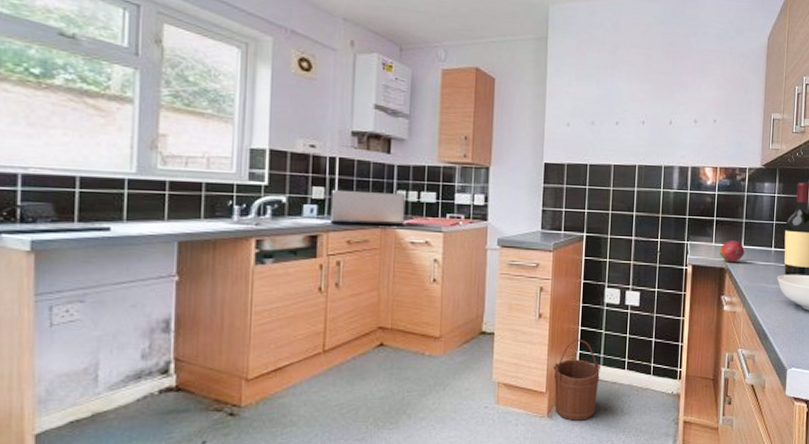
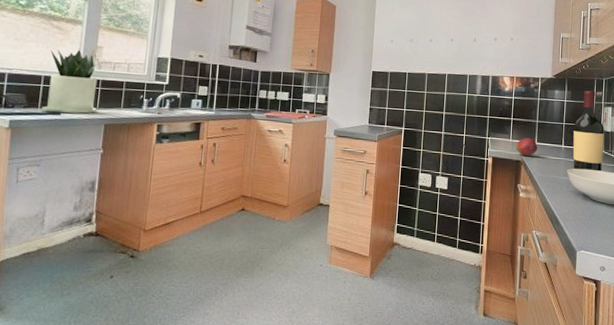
planter: none [78,139,167,229] -> present [41,50,98,114]
toaster: present [329,189,406,227] -> none [210,88,266,118]
bucket: present [554,339,602,421] -> none [376,213,415,283]

